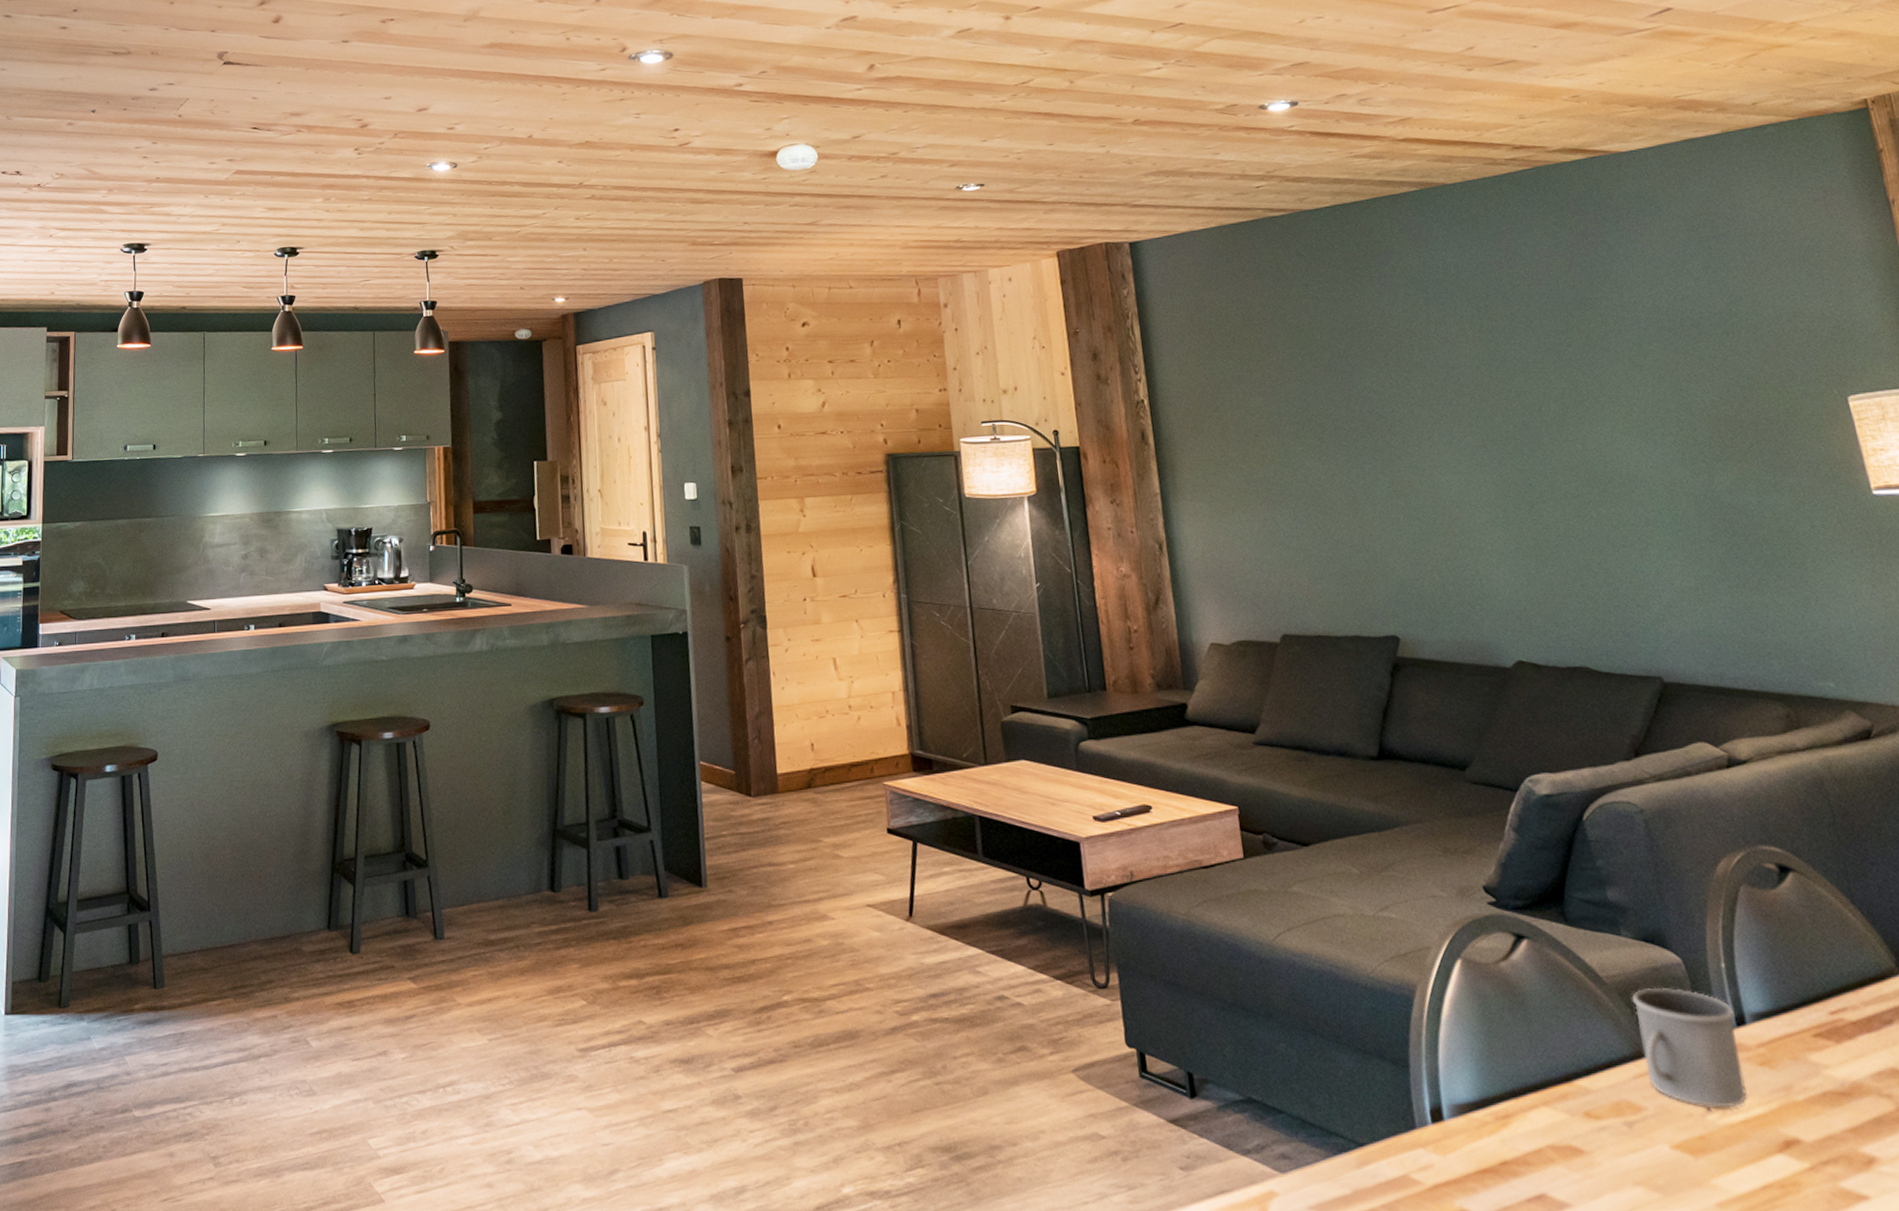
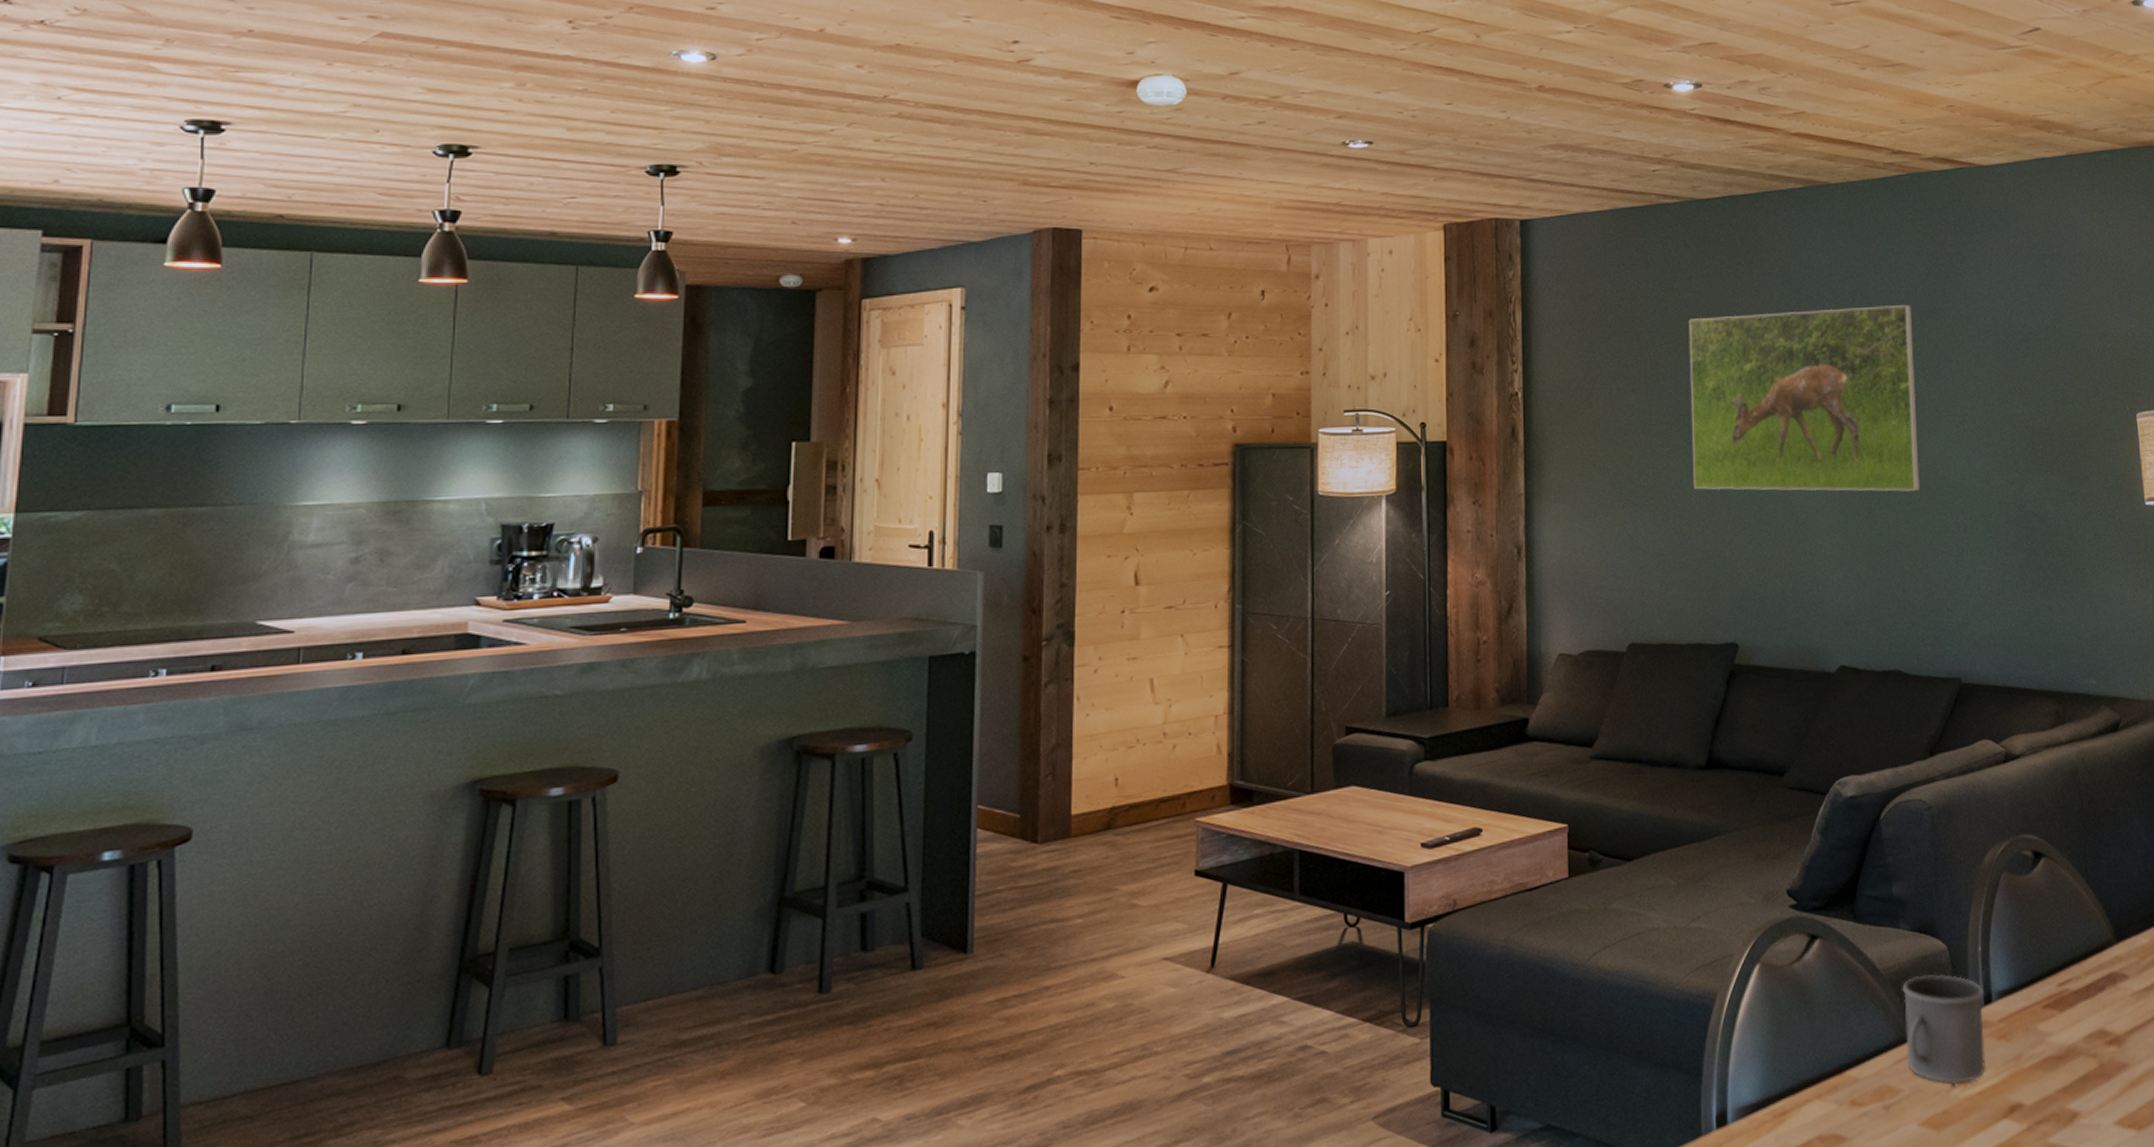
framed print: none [1309,296,1588,487] -> present [1688,304,1920,492]

